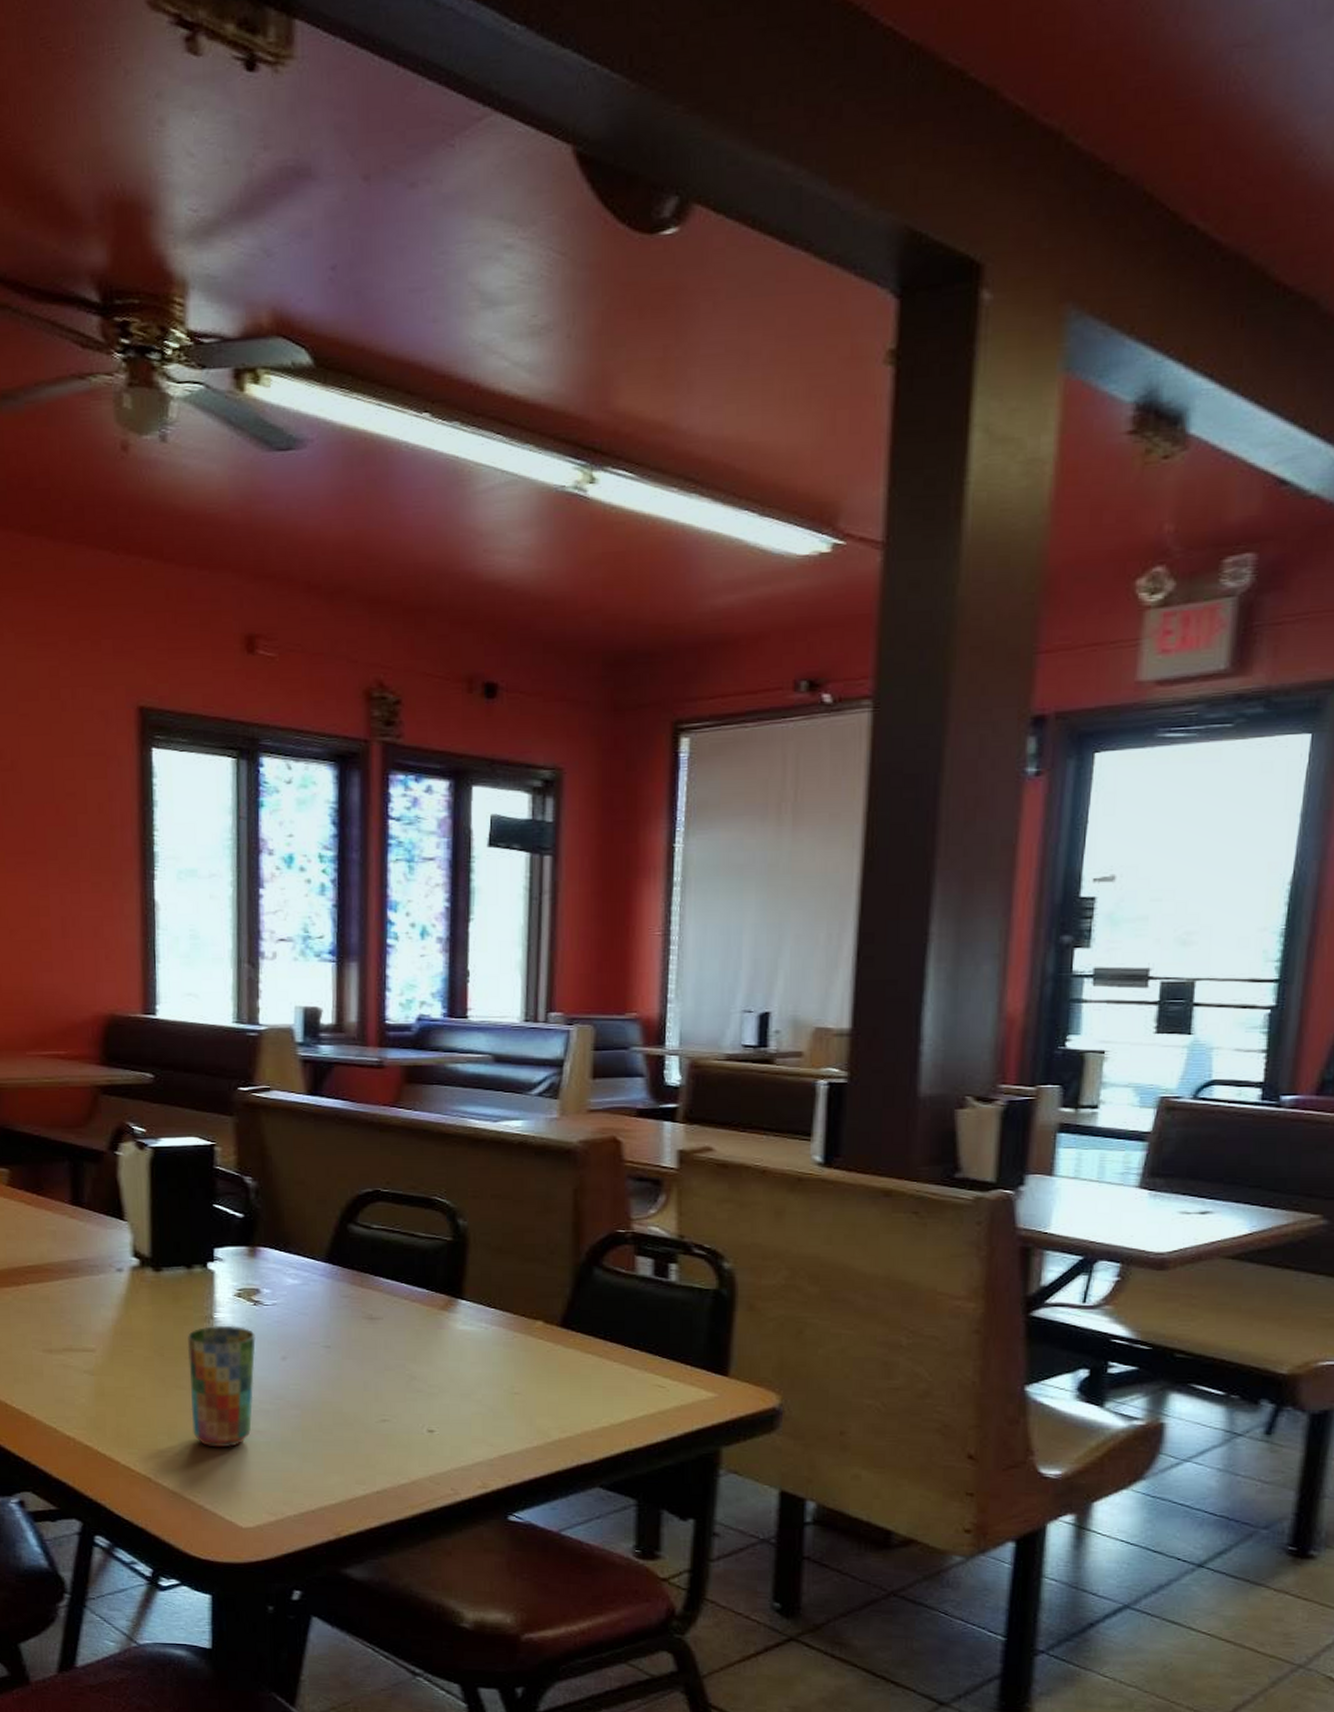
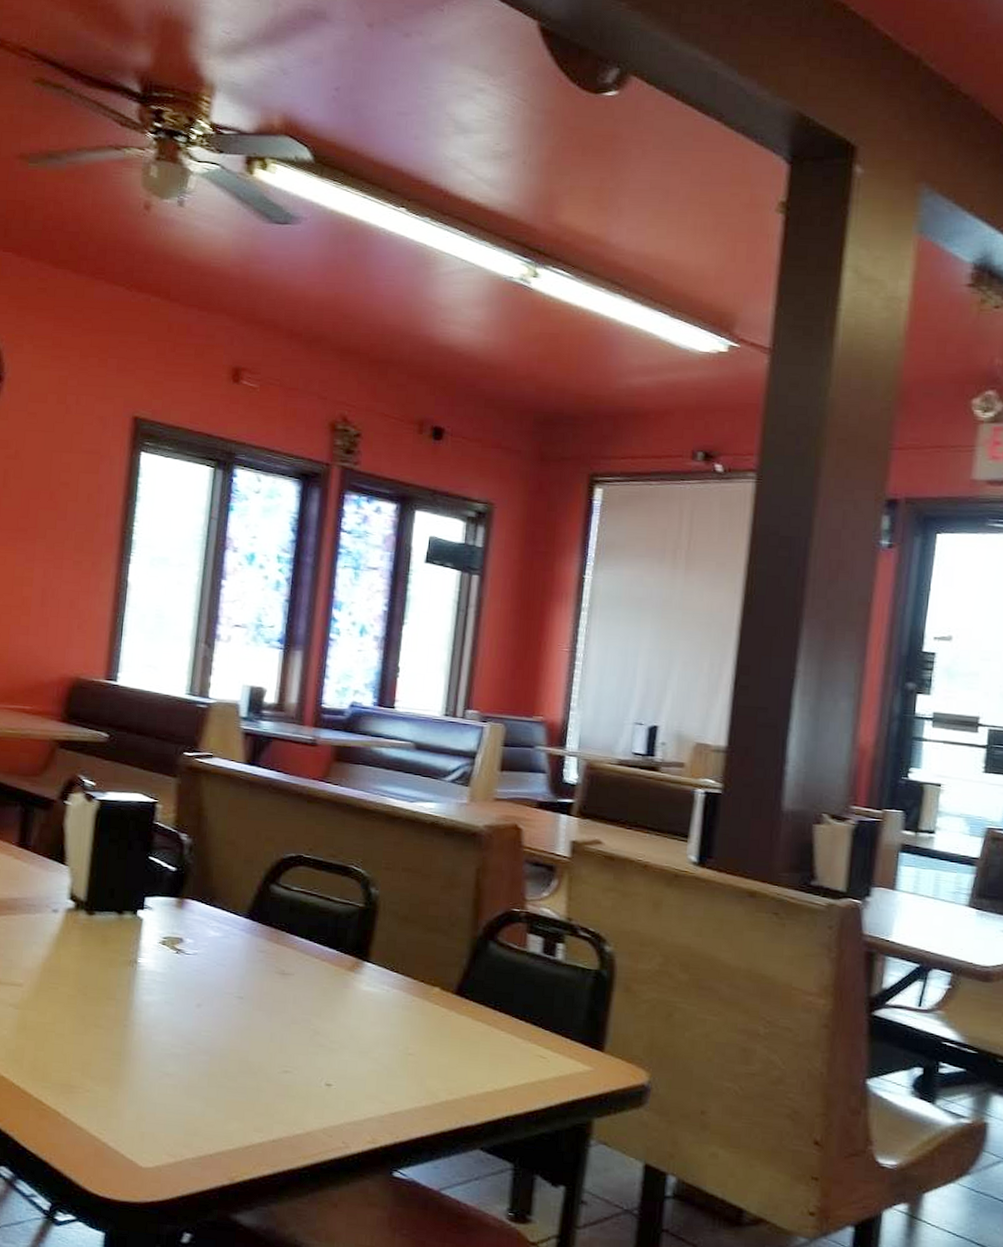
cup: present [187,1325,256,1448] -> none [105,970,175,1088]

